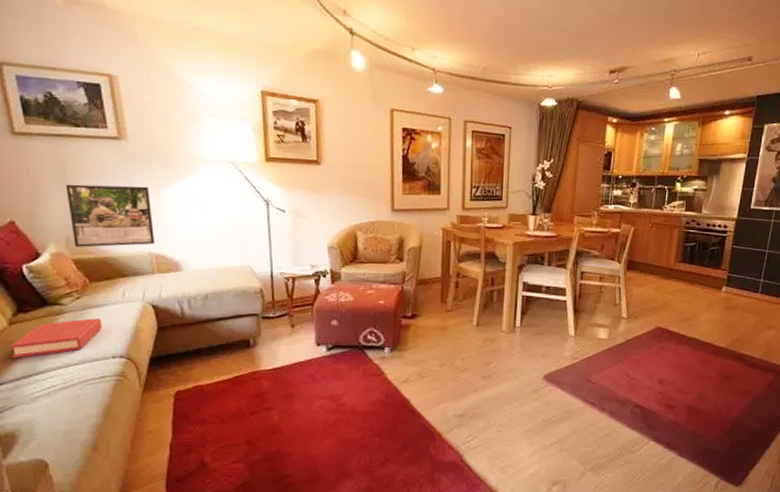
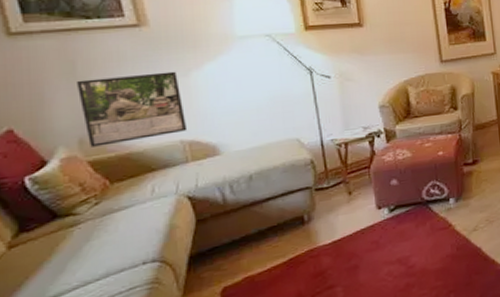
hardback book: present [10,317,102,359] -> none [10,221,128,288]

